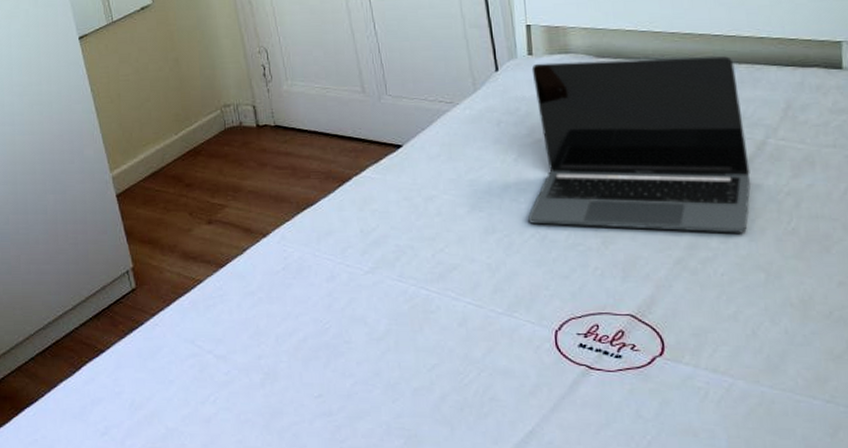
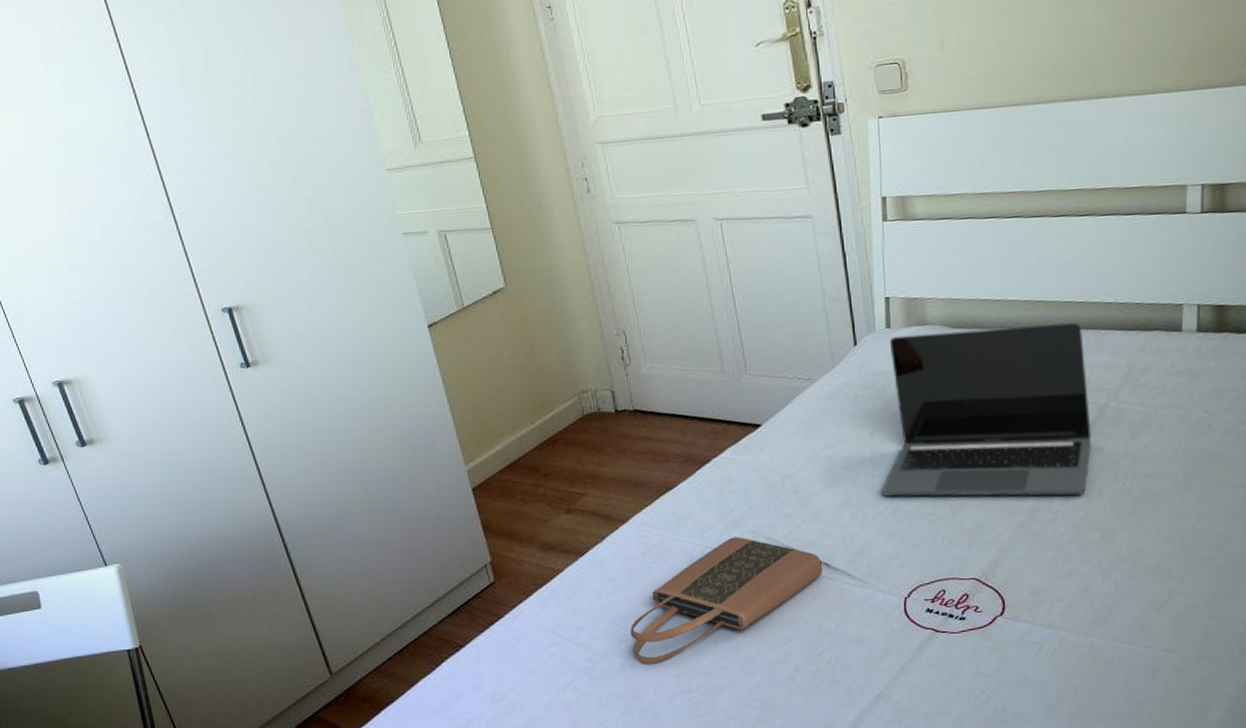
tote bag: none [270,257,468,382] -> present [630,537,822,664]

